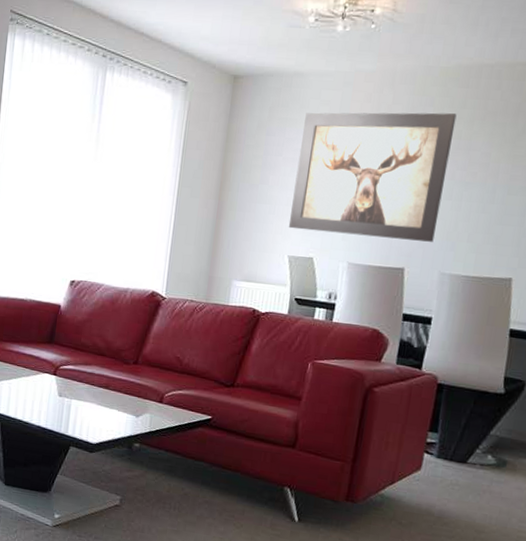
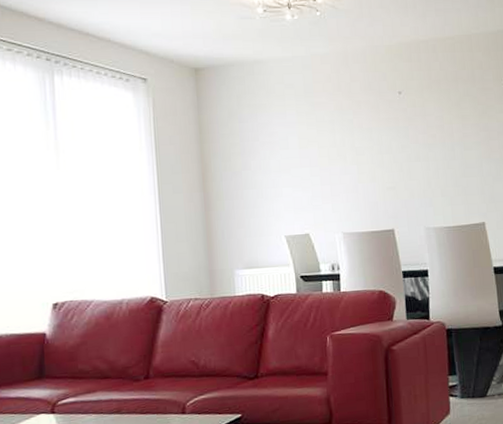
wall art: present [288,112,457,242] -> none [273,85,413,209]

